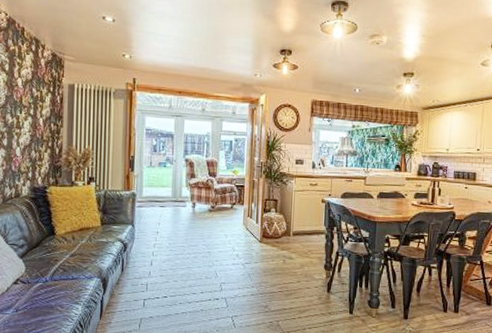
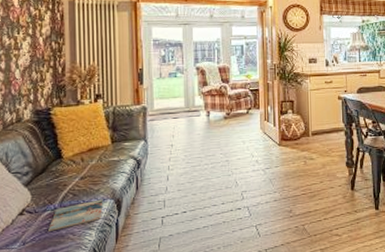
magazine: none [39,277,91,302] -> present [48,199,103,231]

